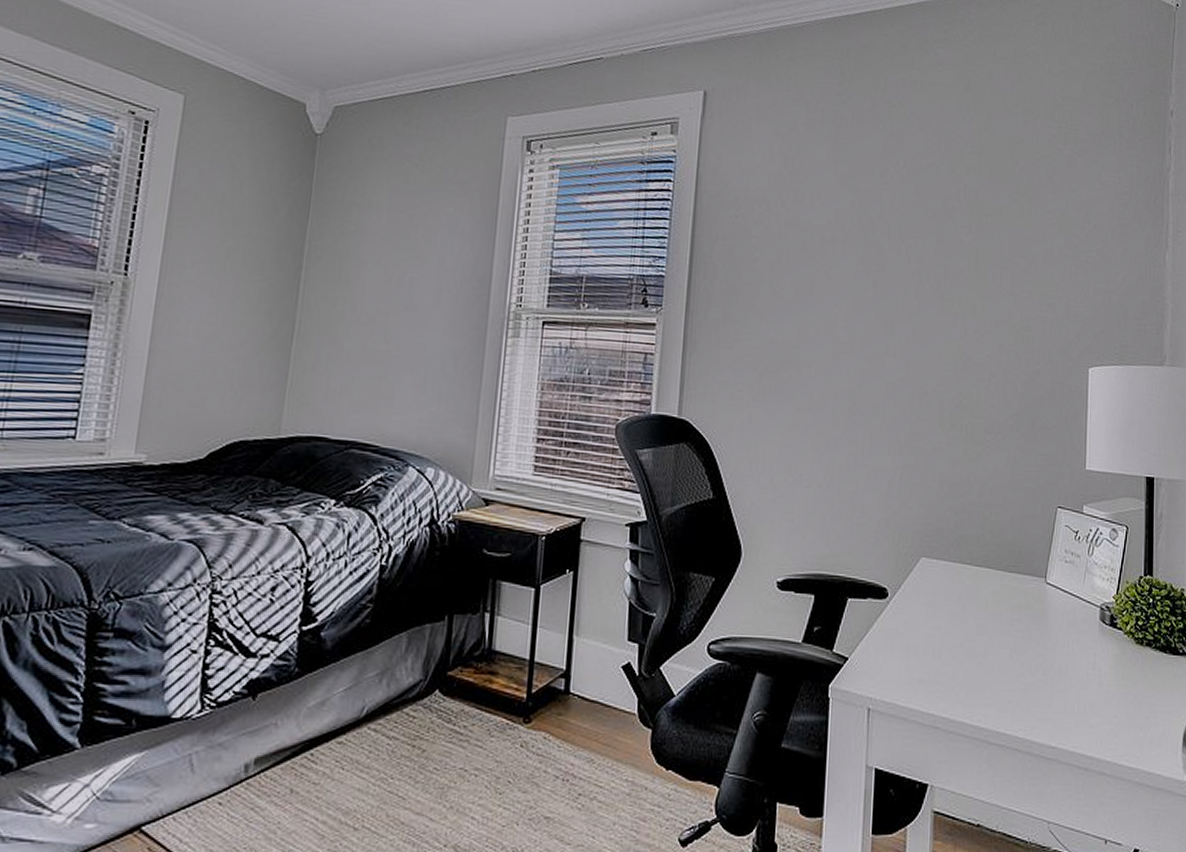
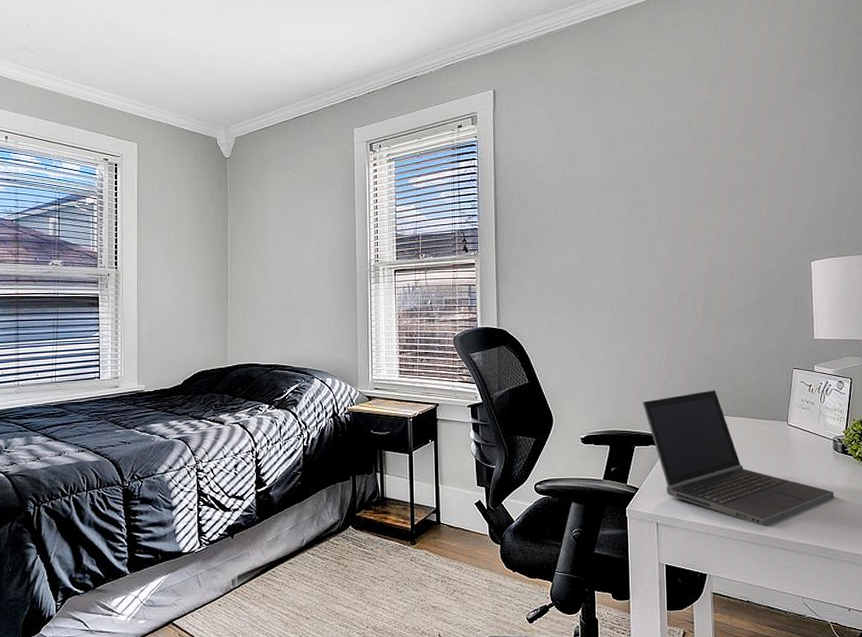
laptop computer: none [863,528,1097,721] -> present [643,390,835,527]

